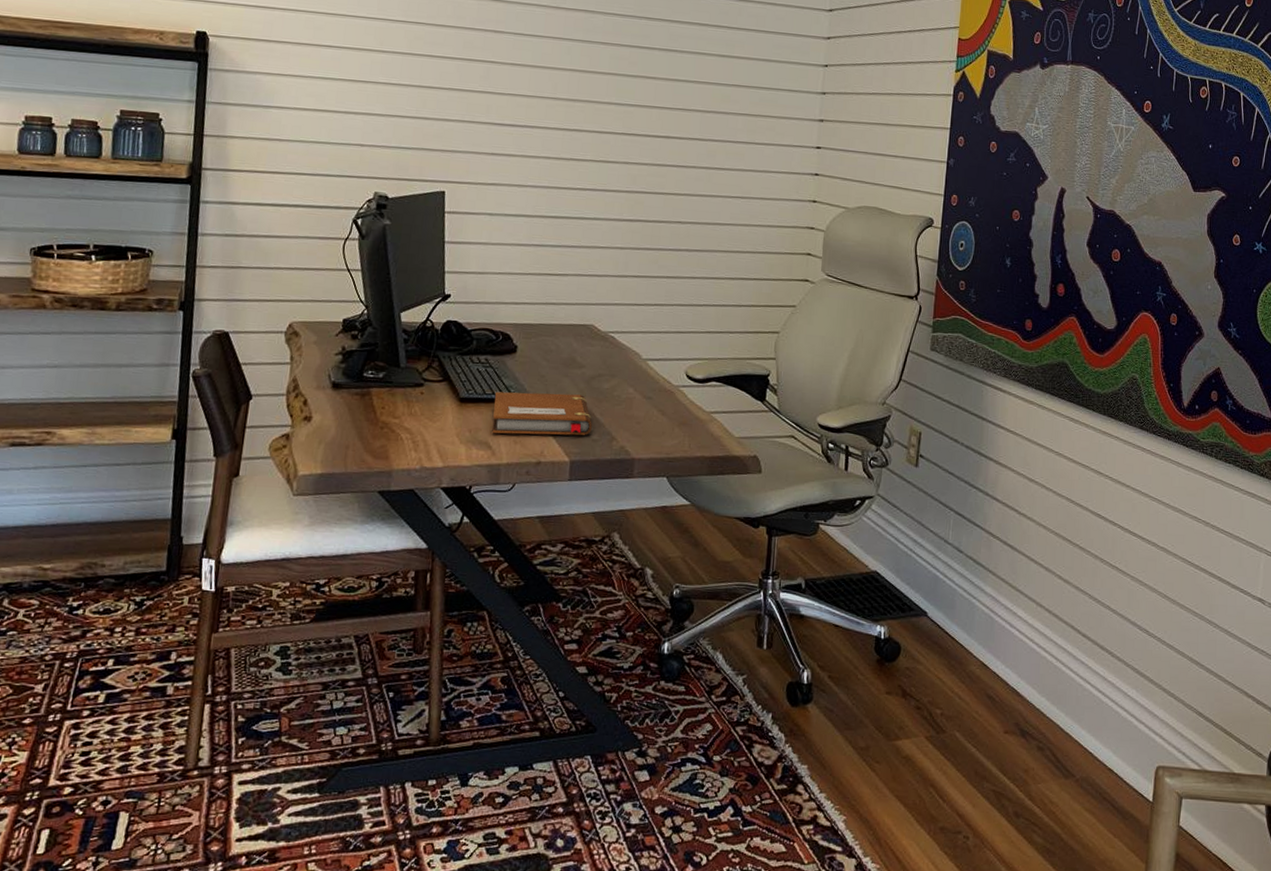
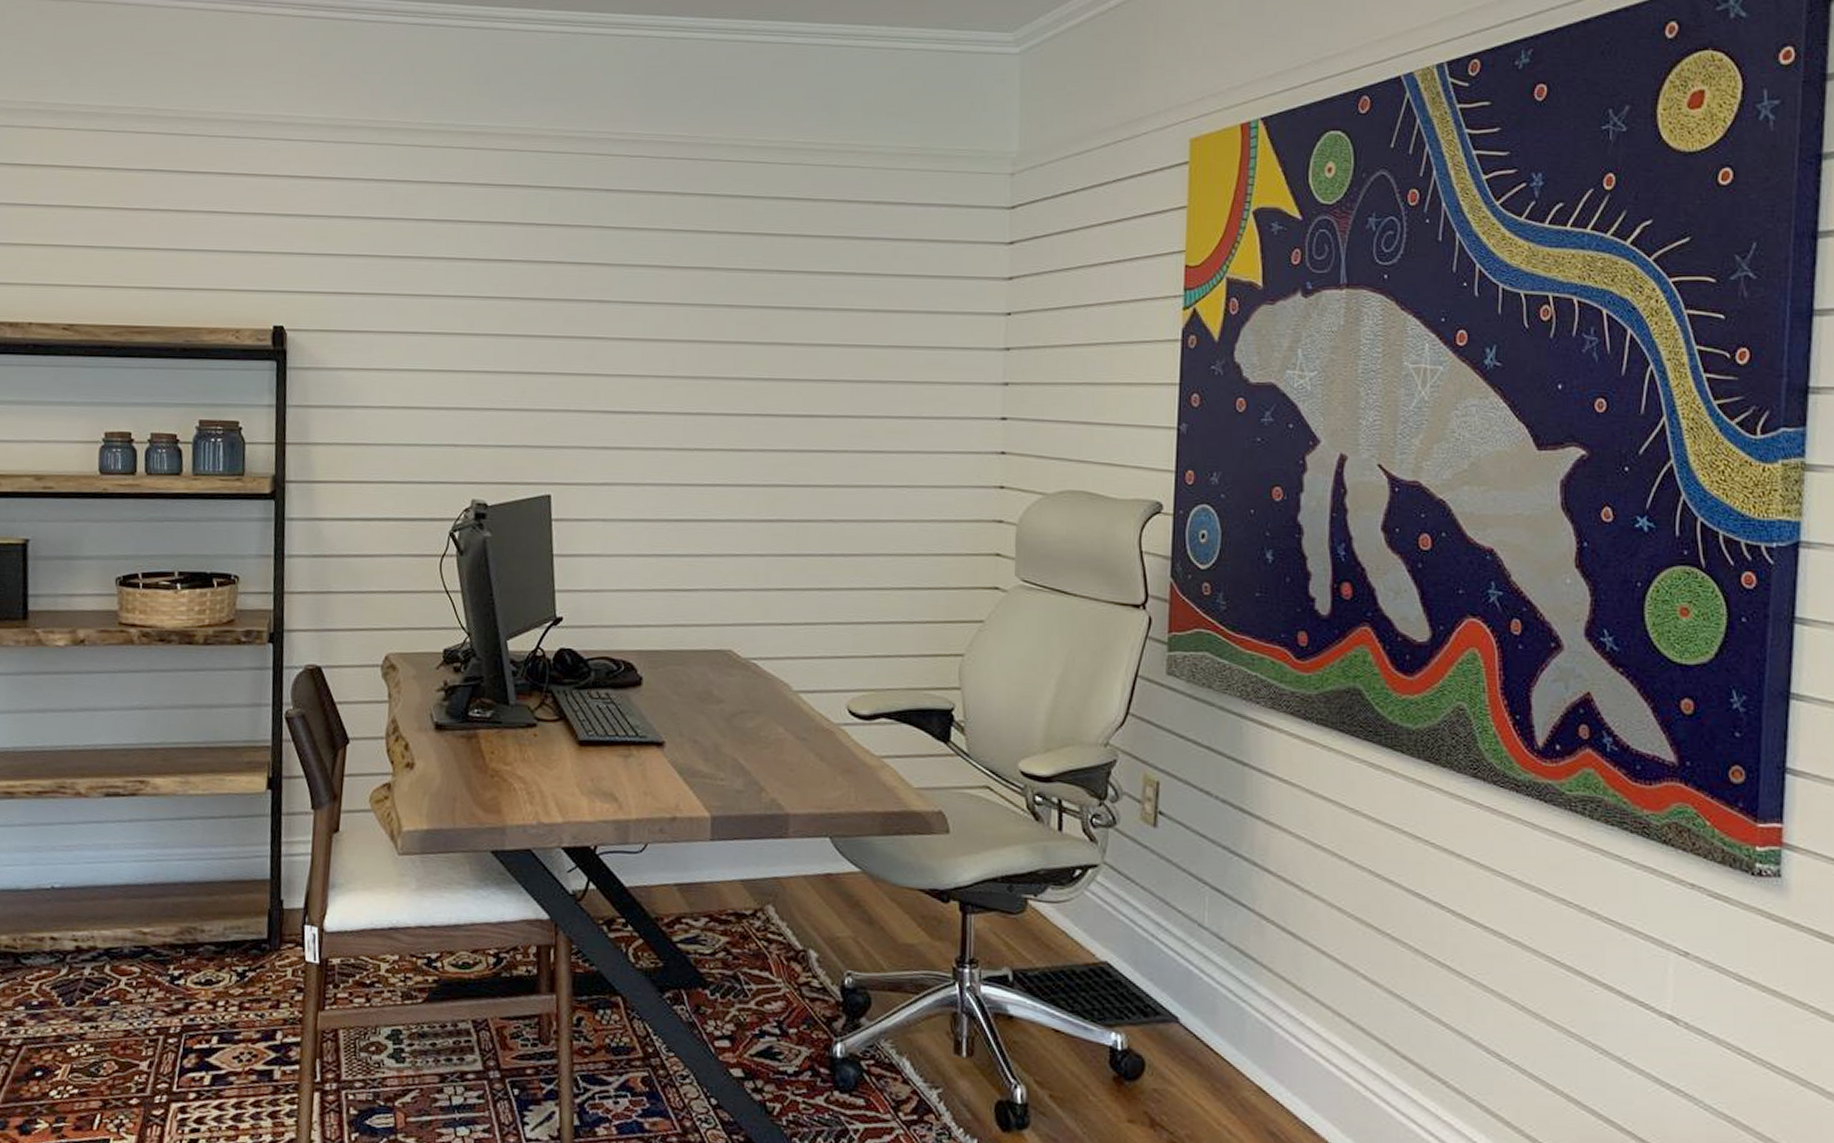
notebook: present [492,391,592,436] -> none [617,732,736,786]

